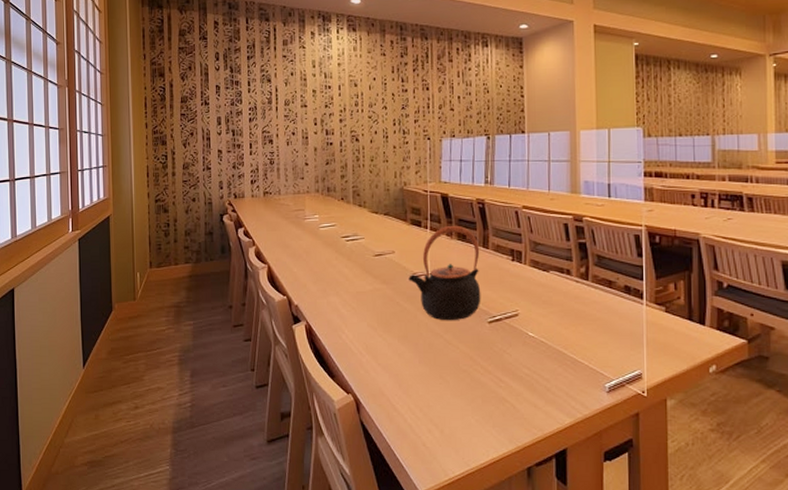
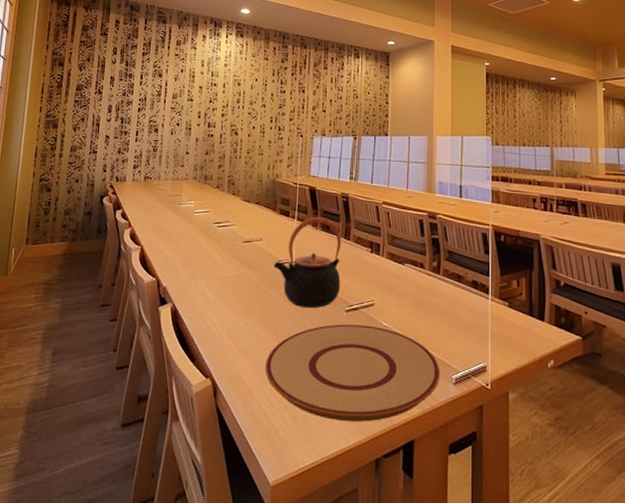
plate: none [407,336,593,433] -> present [265,324,441,422]

